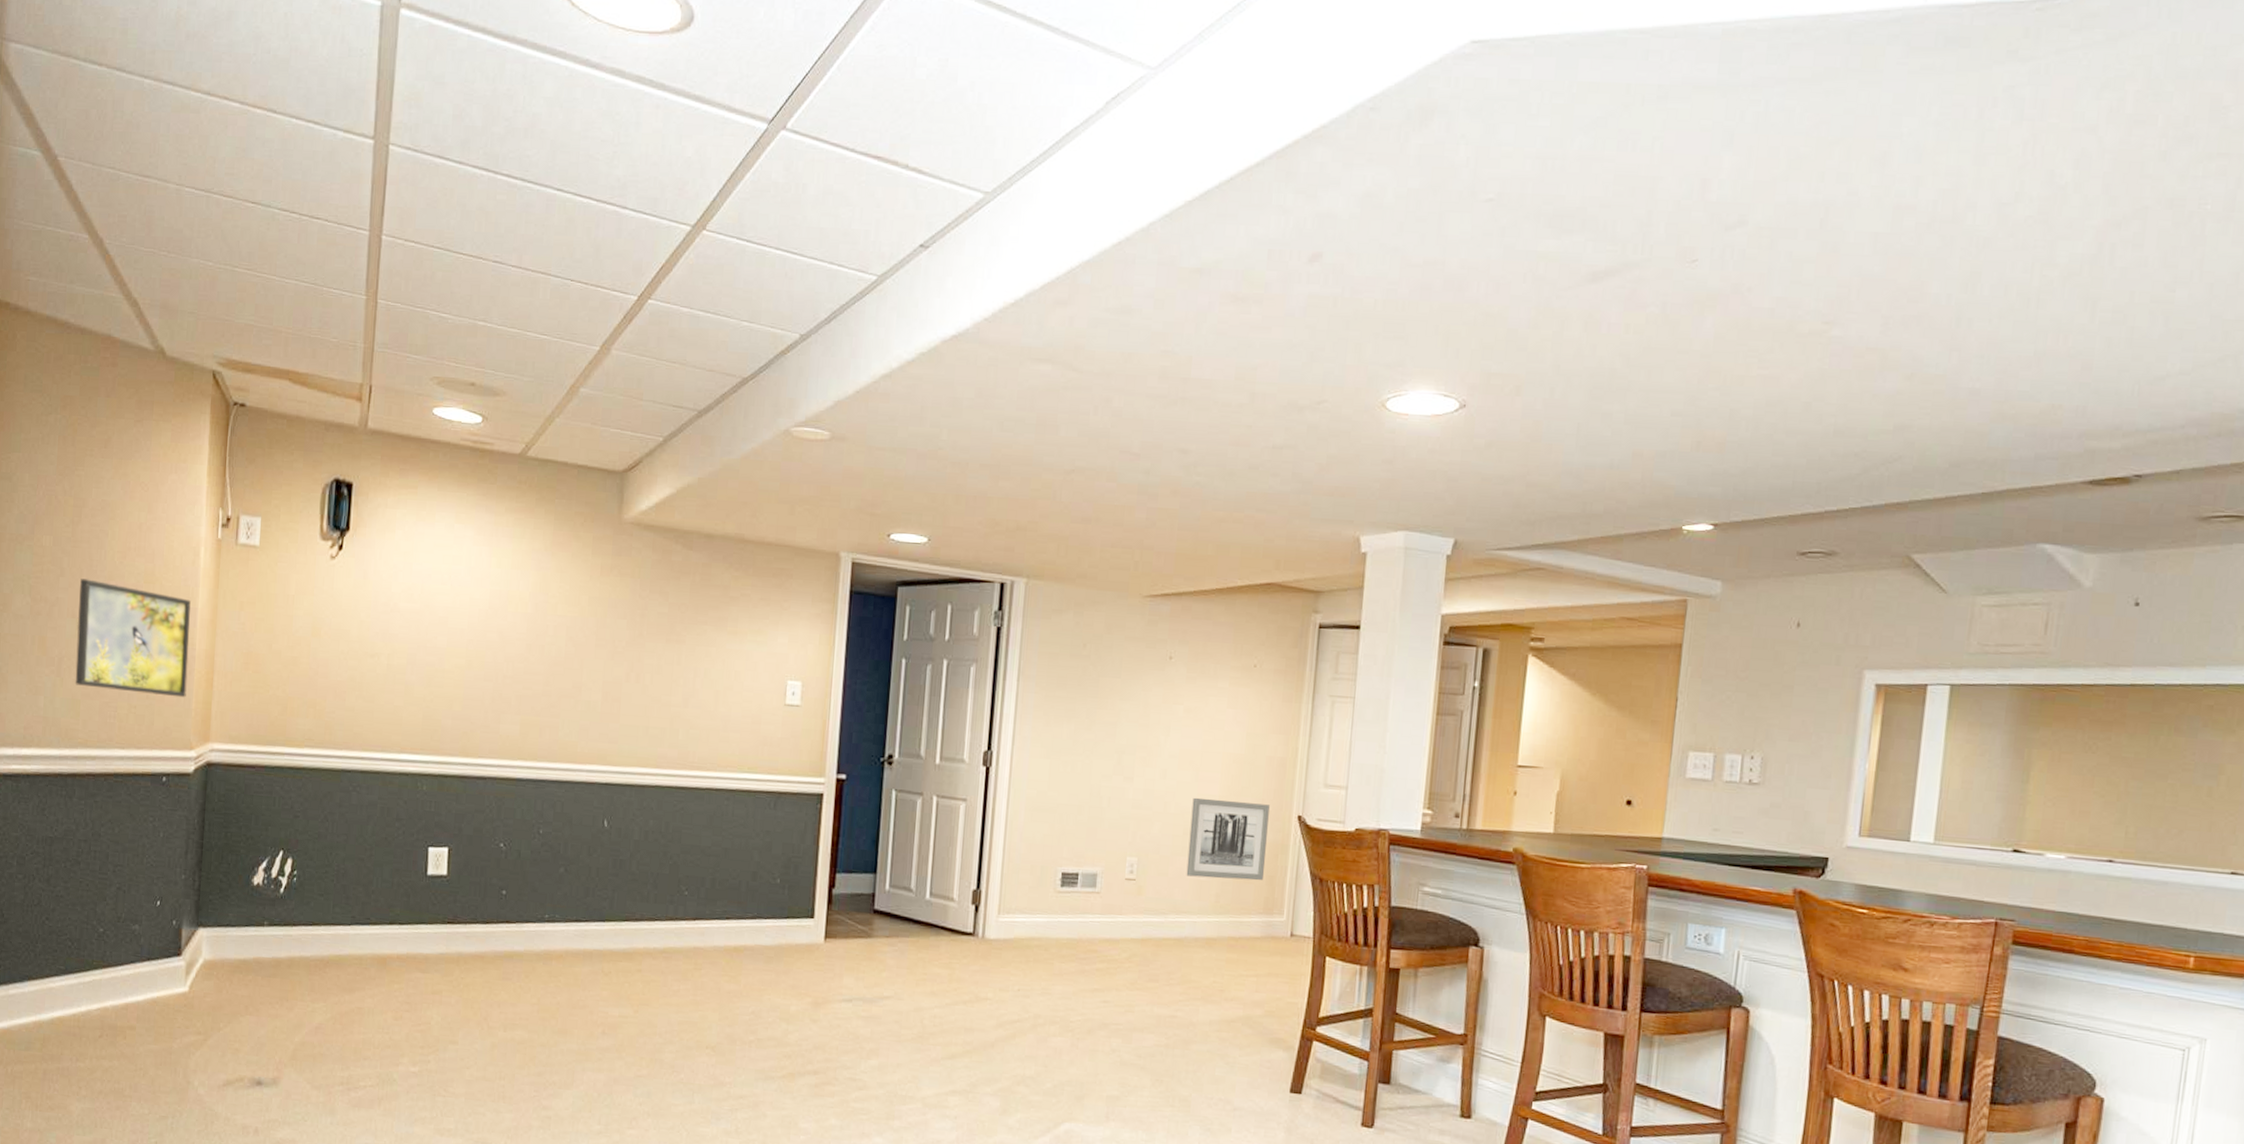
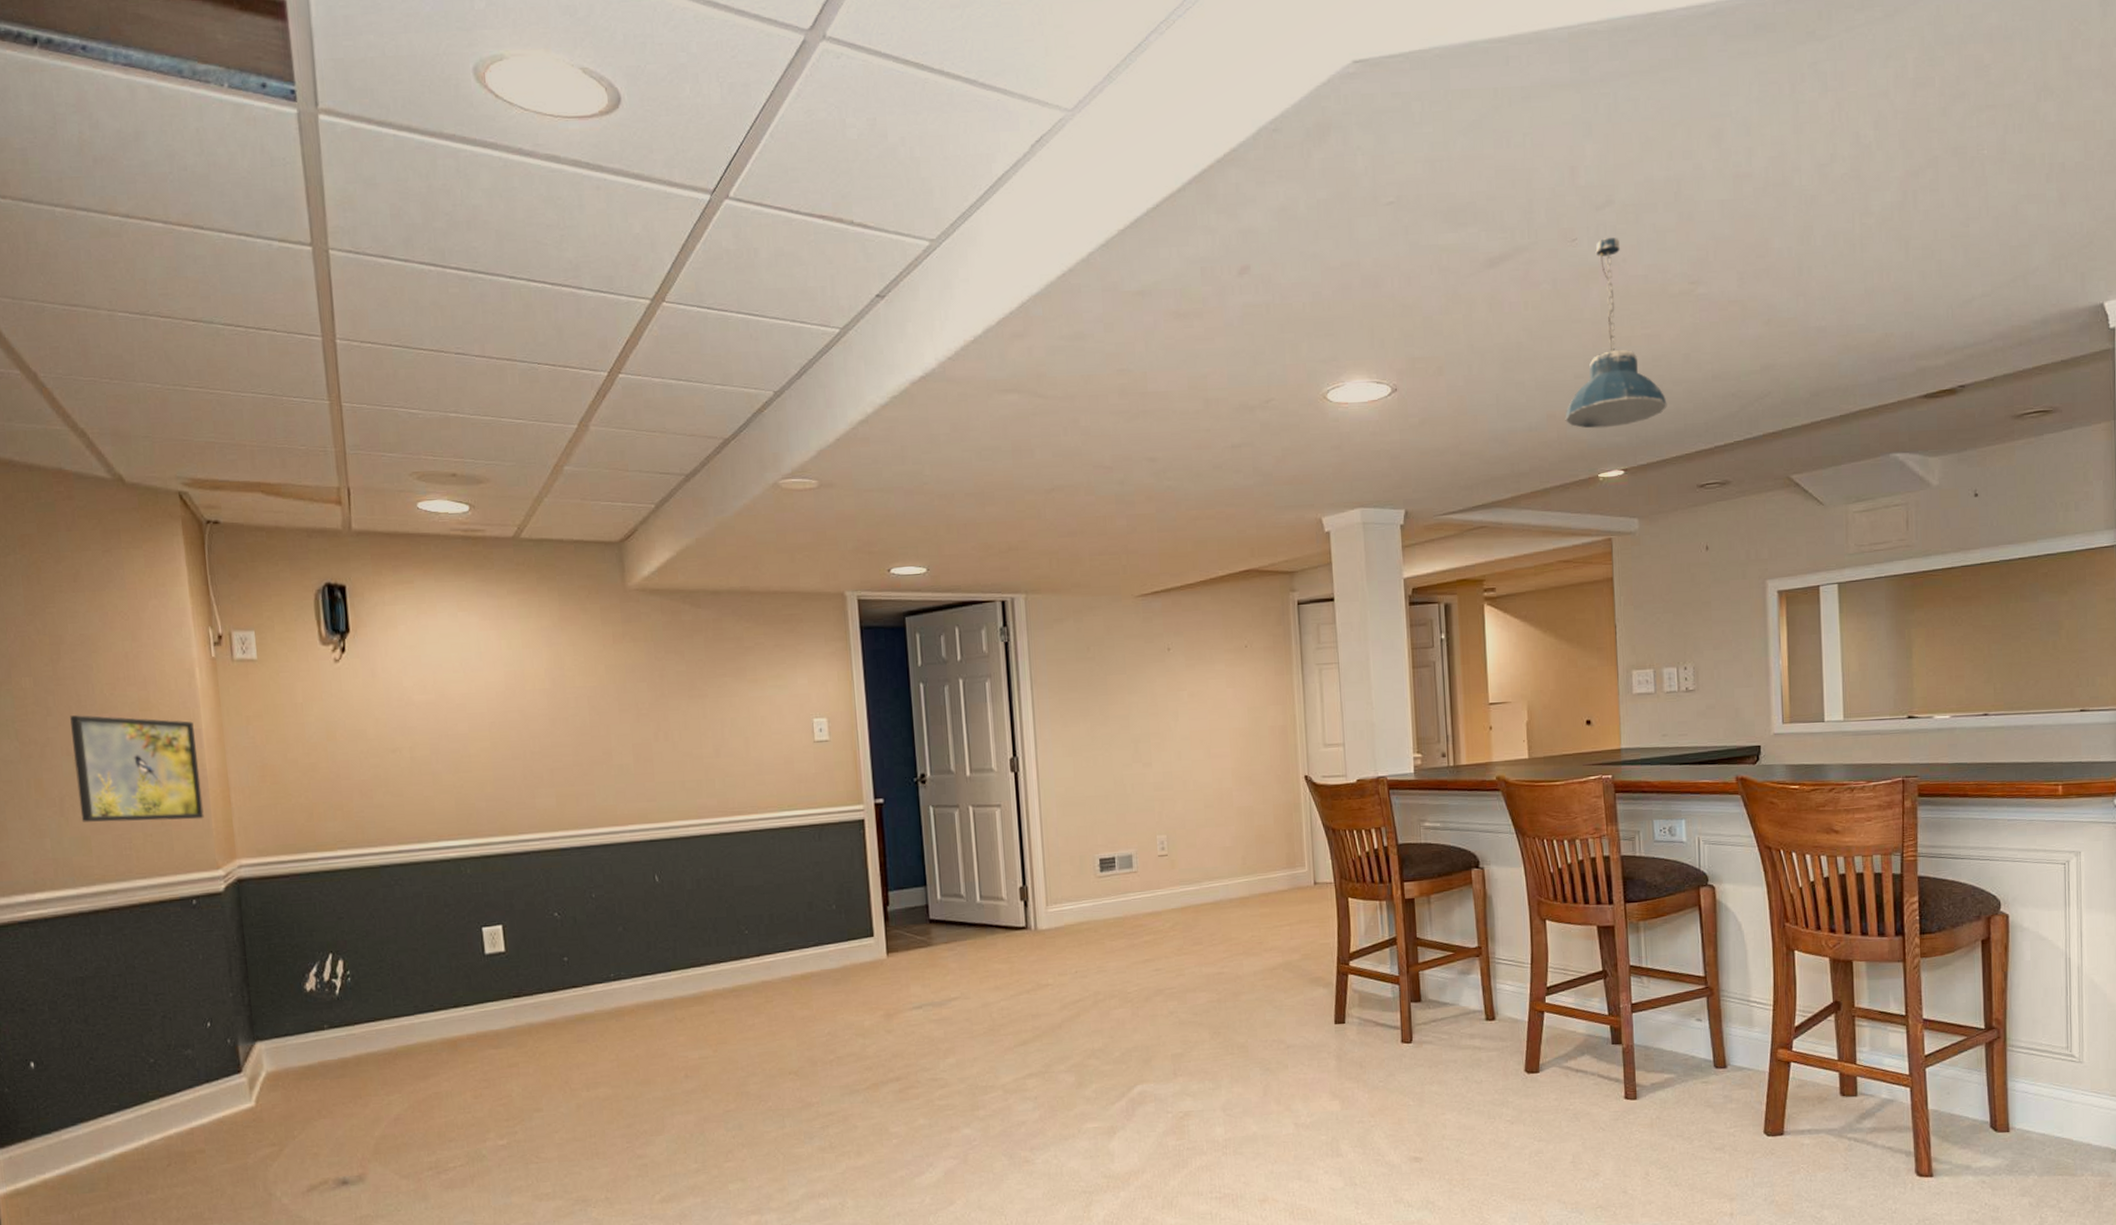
wall art: present [1186,797,1270,881] -> none [1208,770,1283,845]
pendant light: none [1653,262,1776,476] -> present [1565,238,1667,429]

